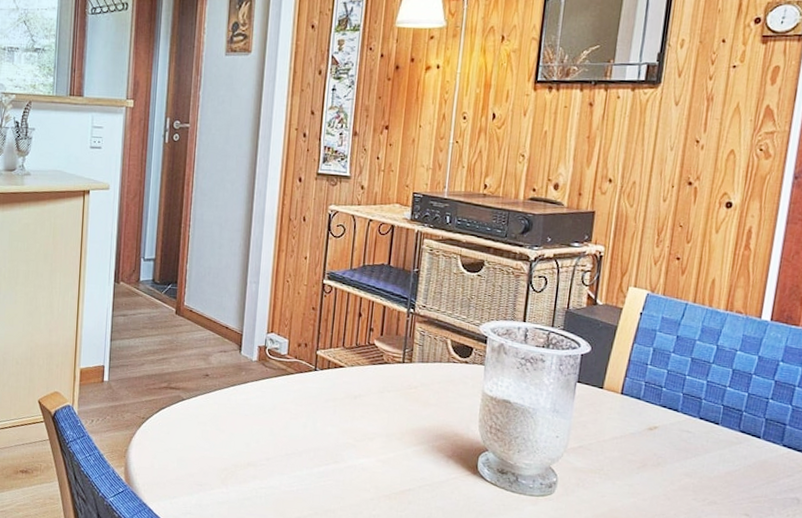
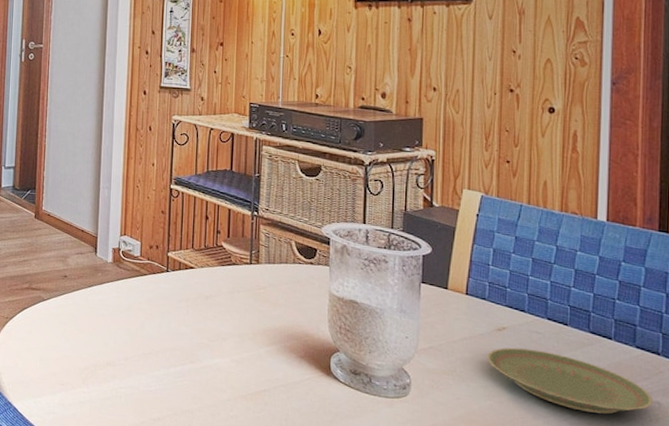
plate: none [635,446,794,510] -> present [487,347,654,414]

